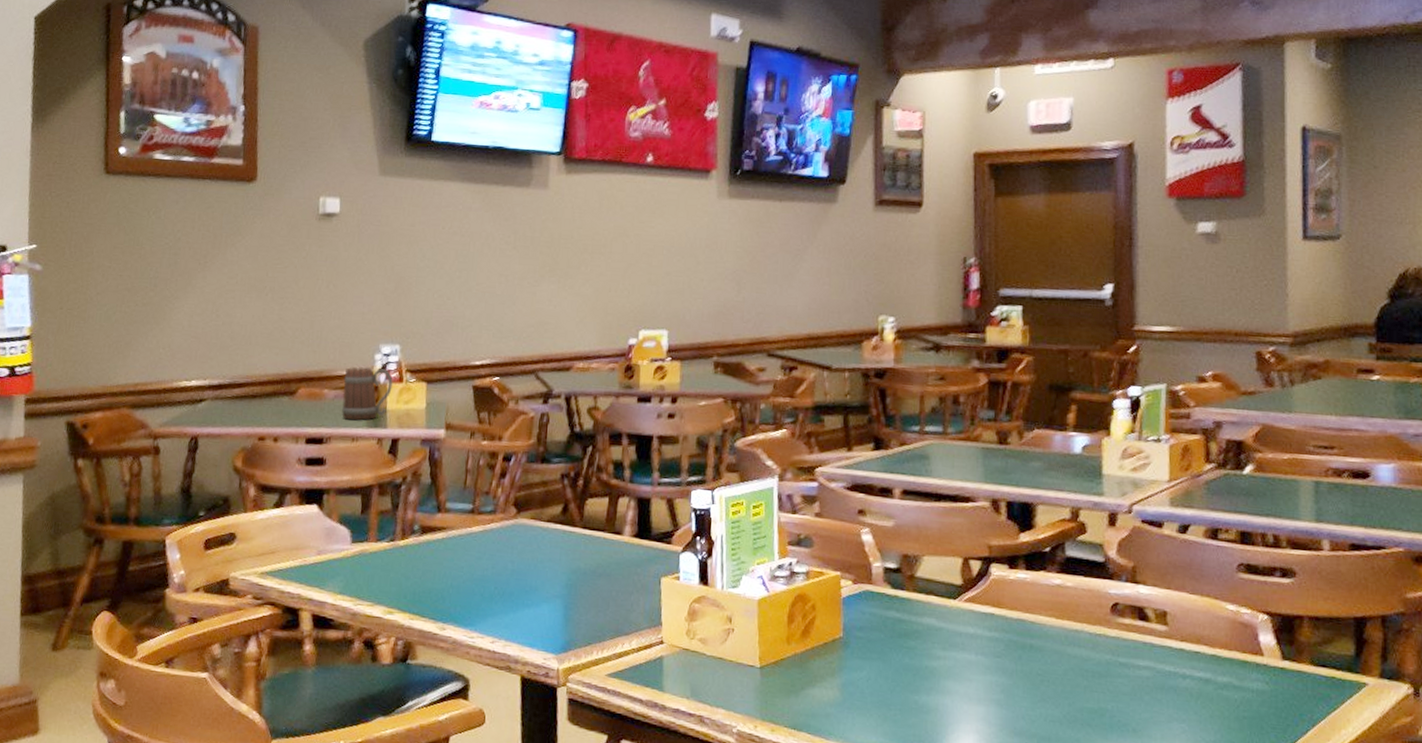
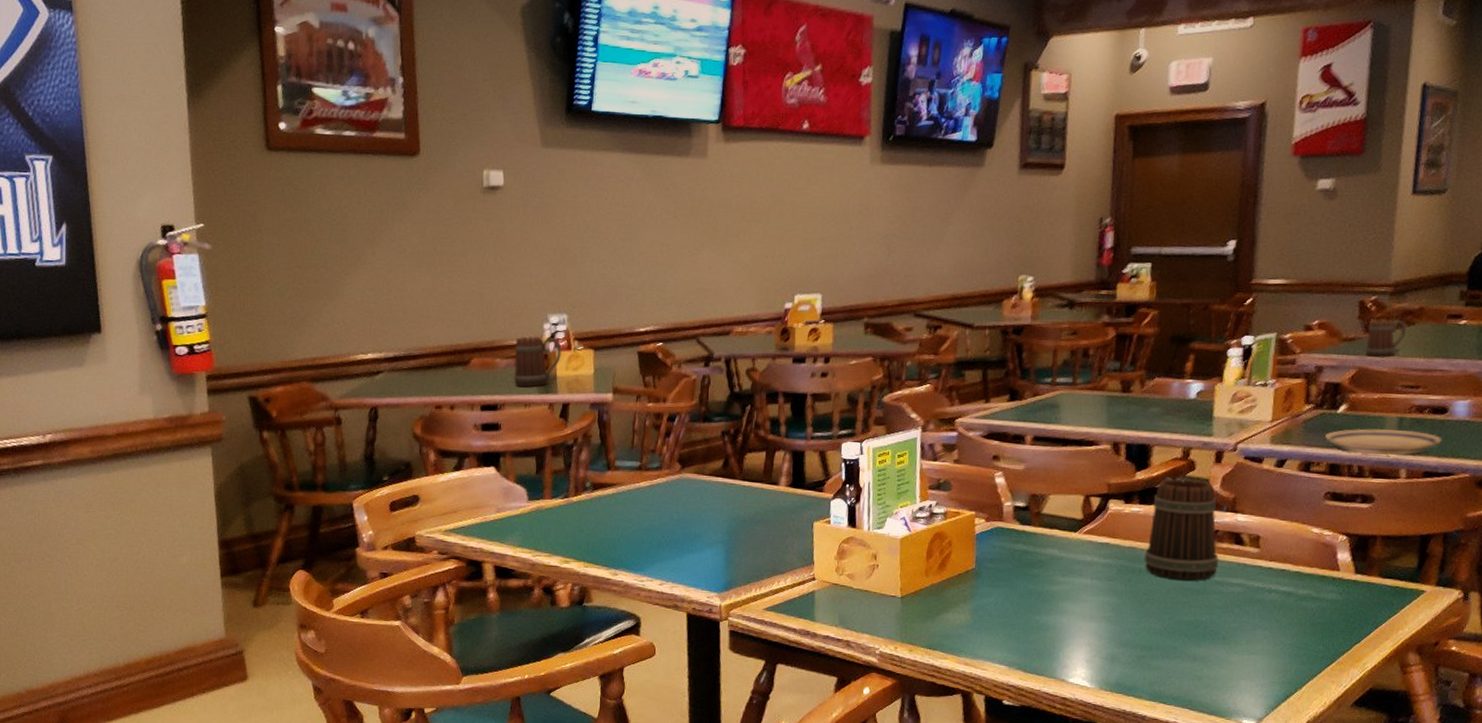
beer mug: none [1035,540,1122,661] -> present [1144,477,1220,581]
plate: none [1232,492,1367,524] -> present [1325,428,1442,456]
beer mug: none [1267,372,1313,415] -> present [1364,319,1407,358]

